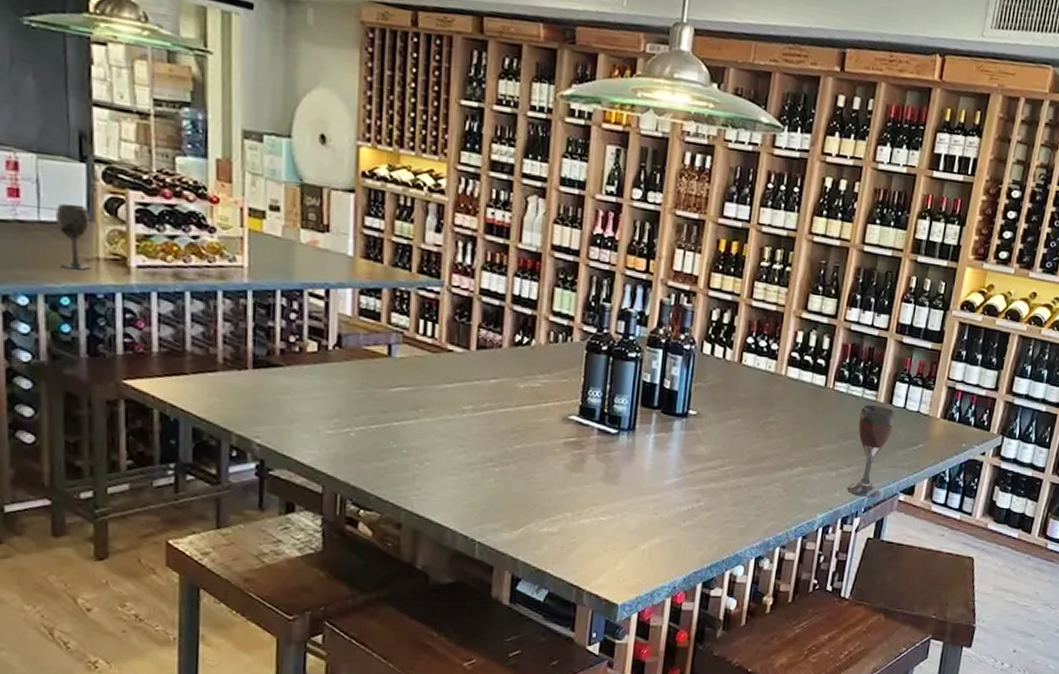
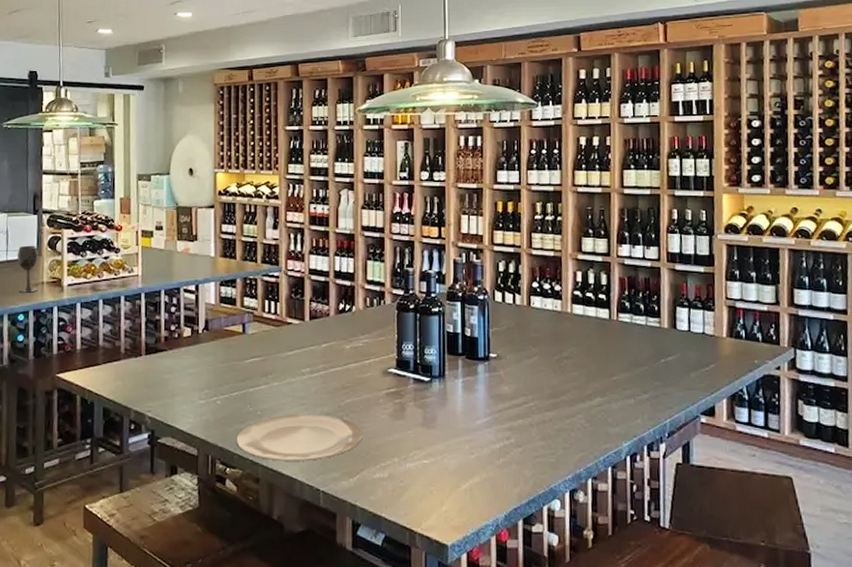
plate: none [373,456,532,509] -> present [236,413,363,461]
cup: present [847,404,895,498] -> none [647,331,683,423]

